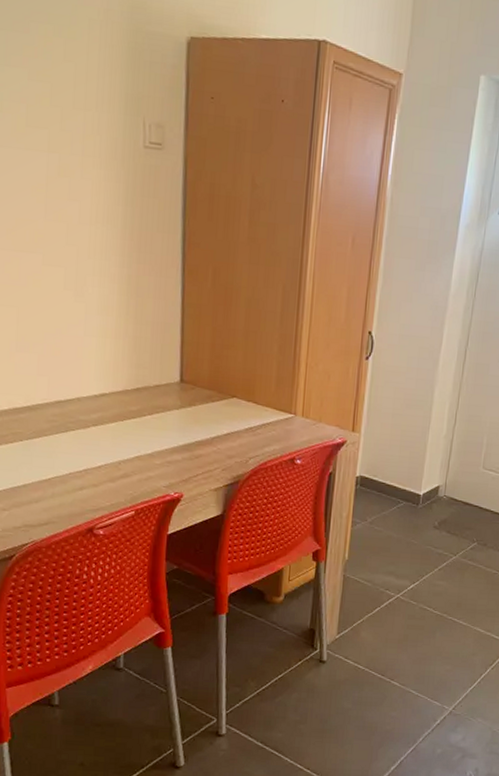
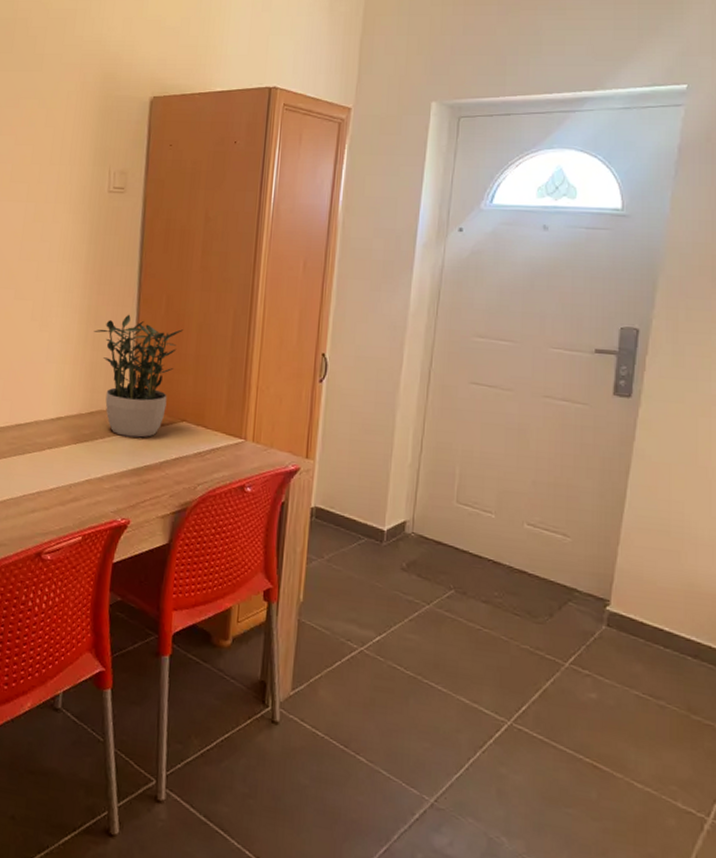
potted plant: none [136,286,232,414] -> present [94,314,184,438]

